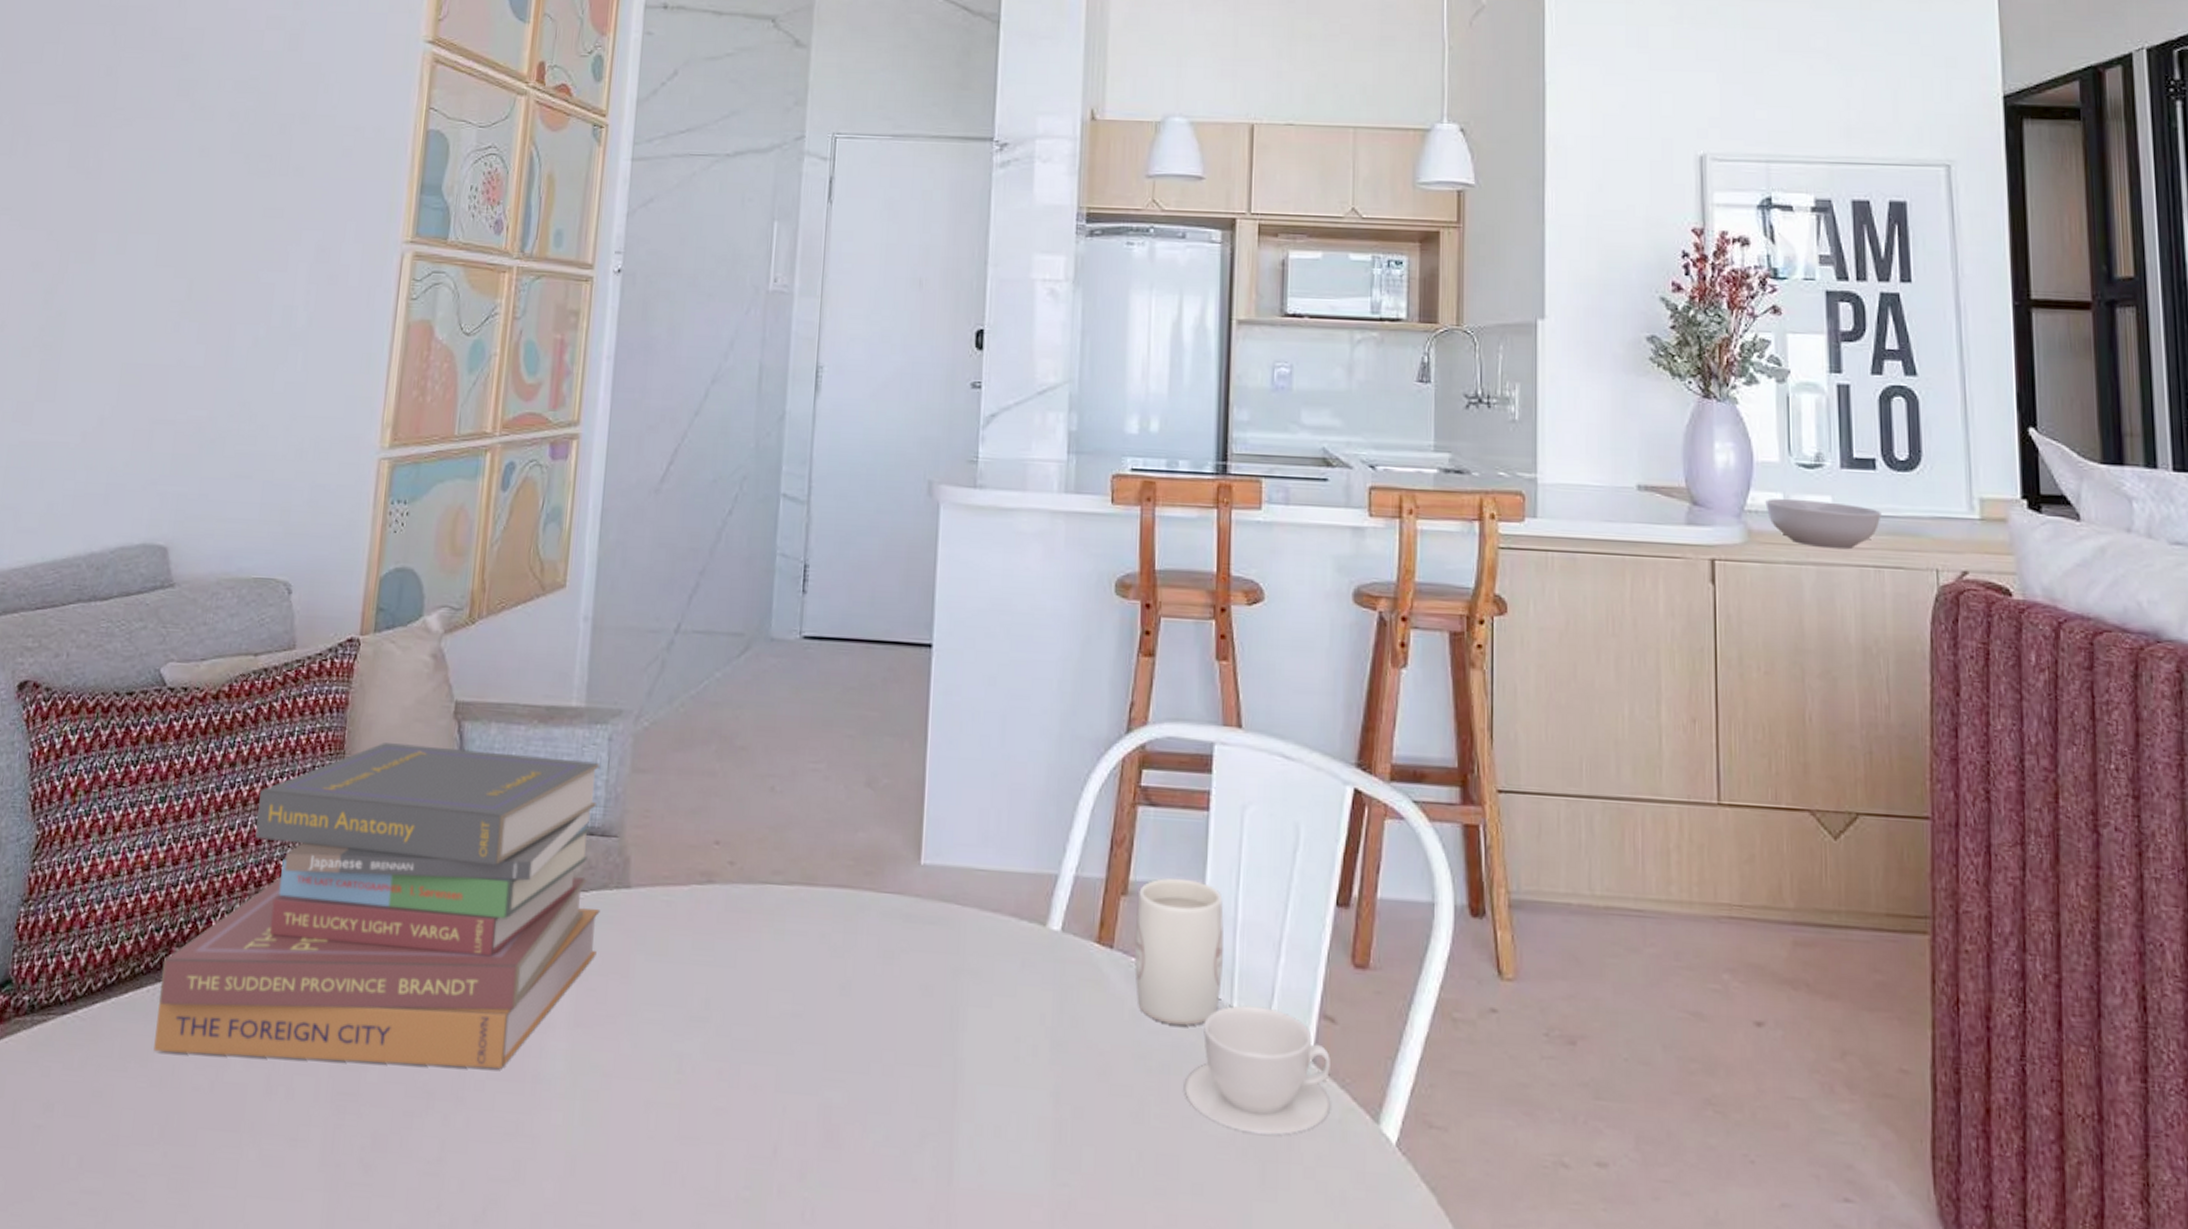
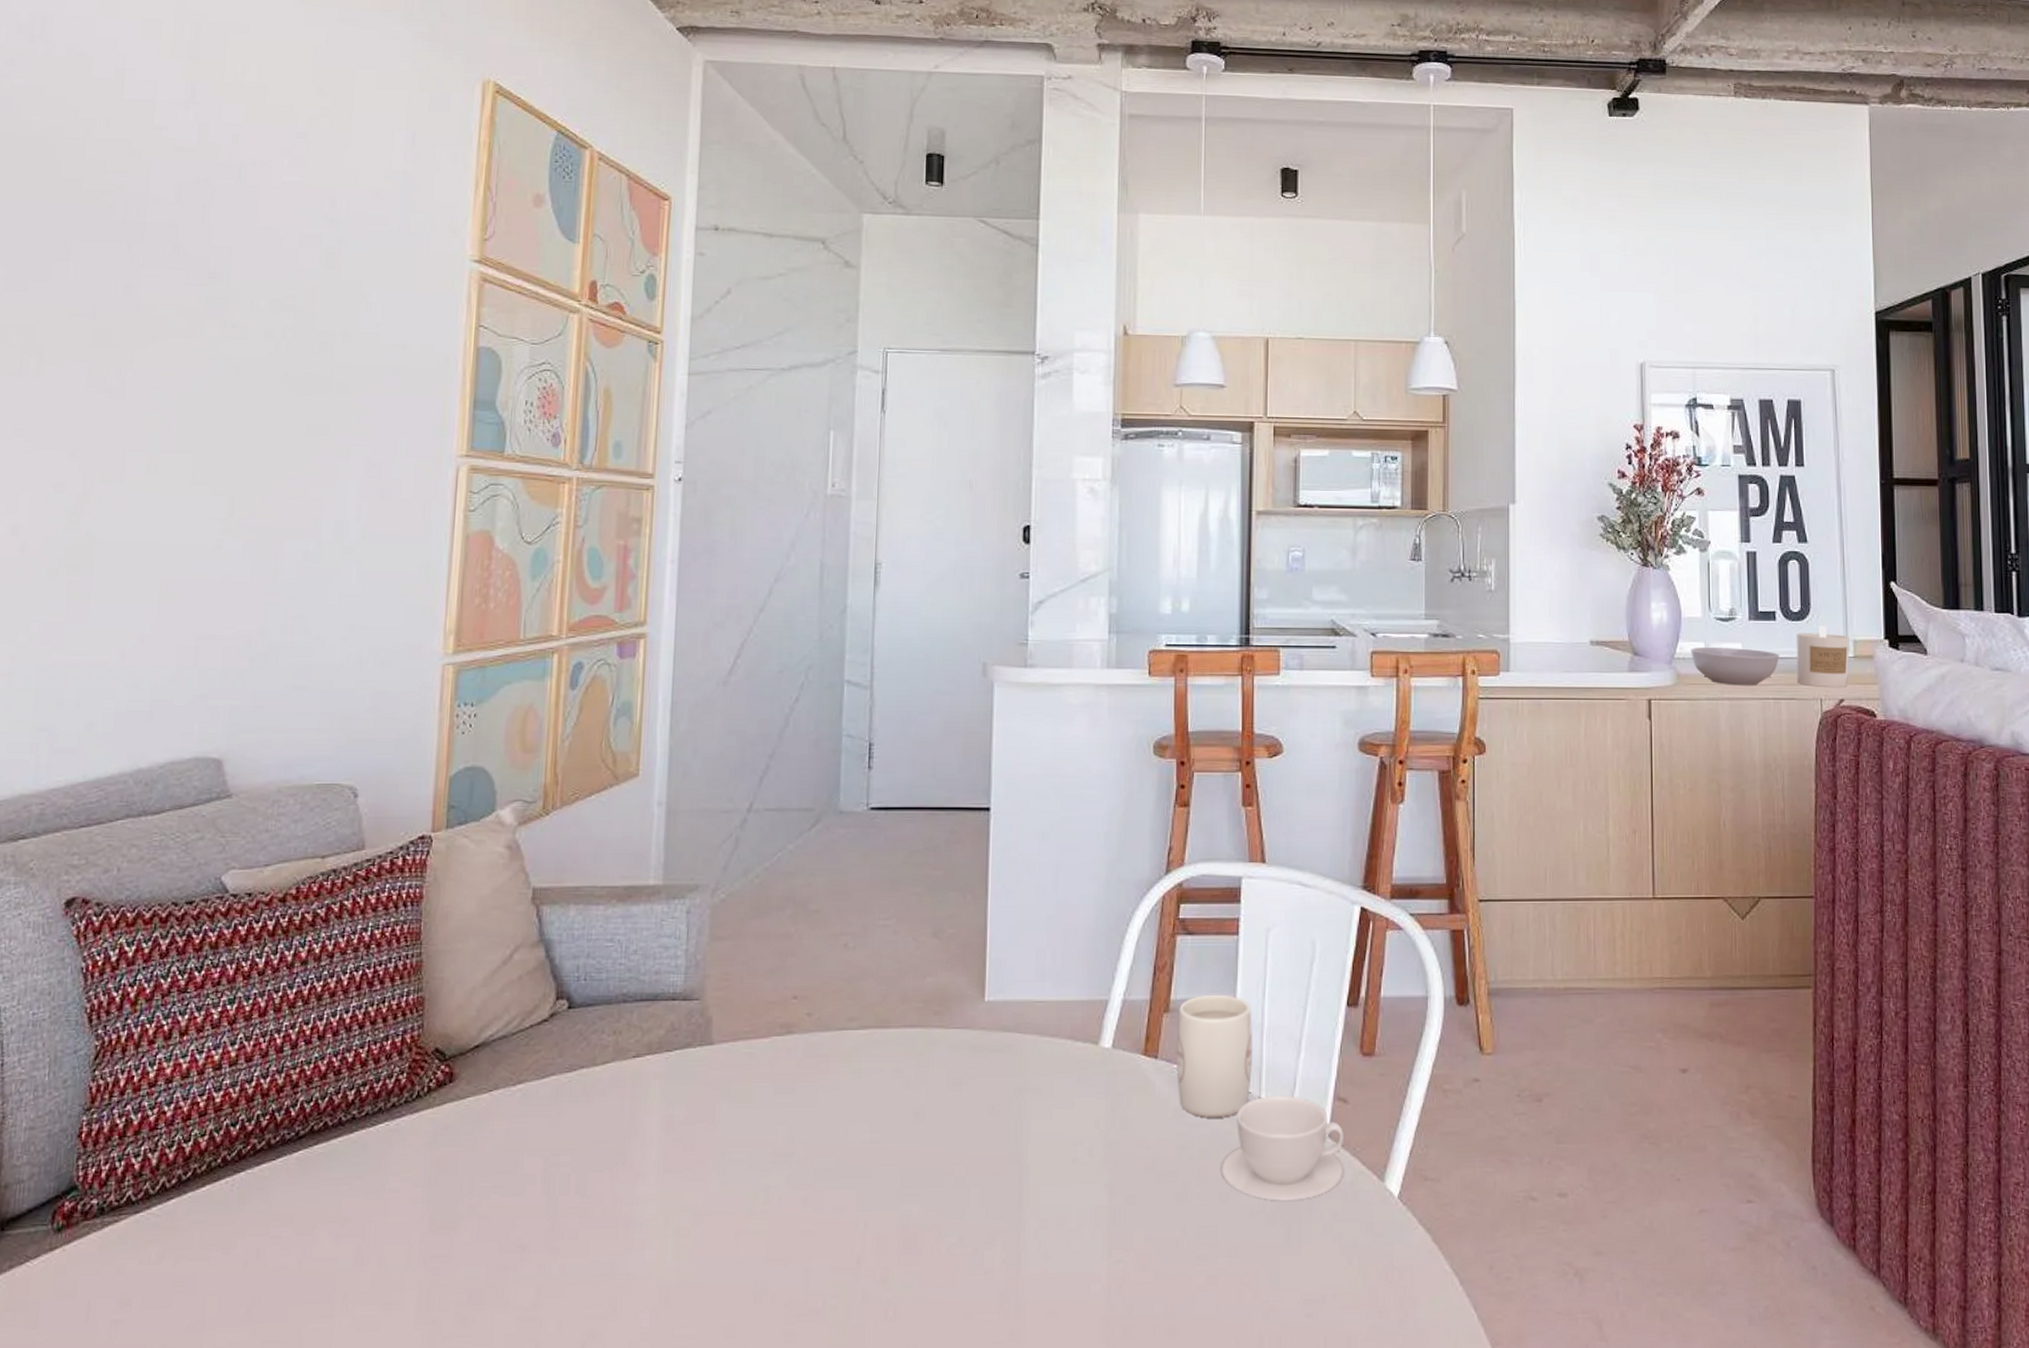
books: present [153,743,600,1069] -> none [236,931,685,1238]
candle: none [1902,478,1975,558] -> present [1796,626,1850,688]

